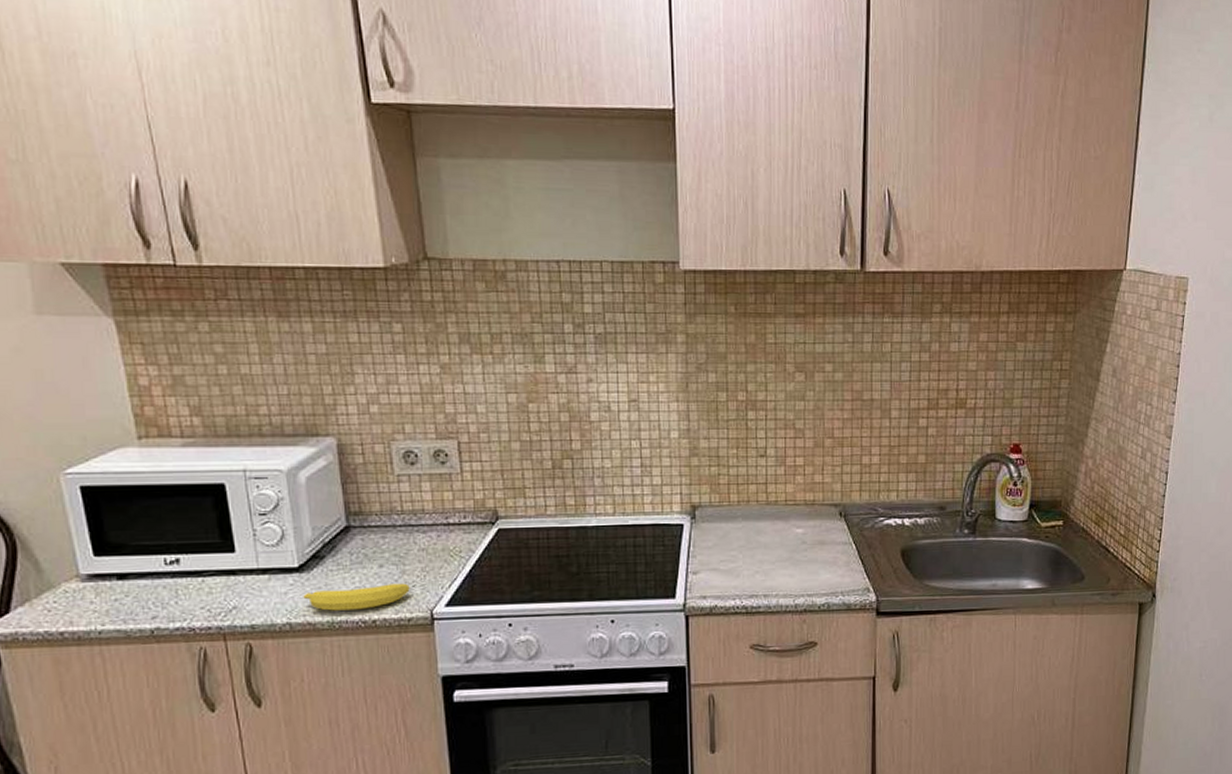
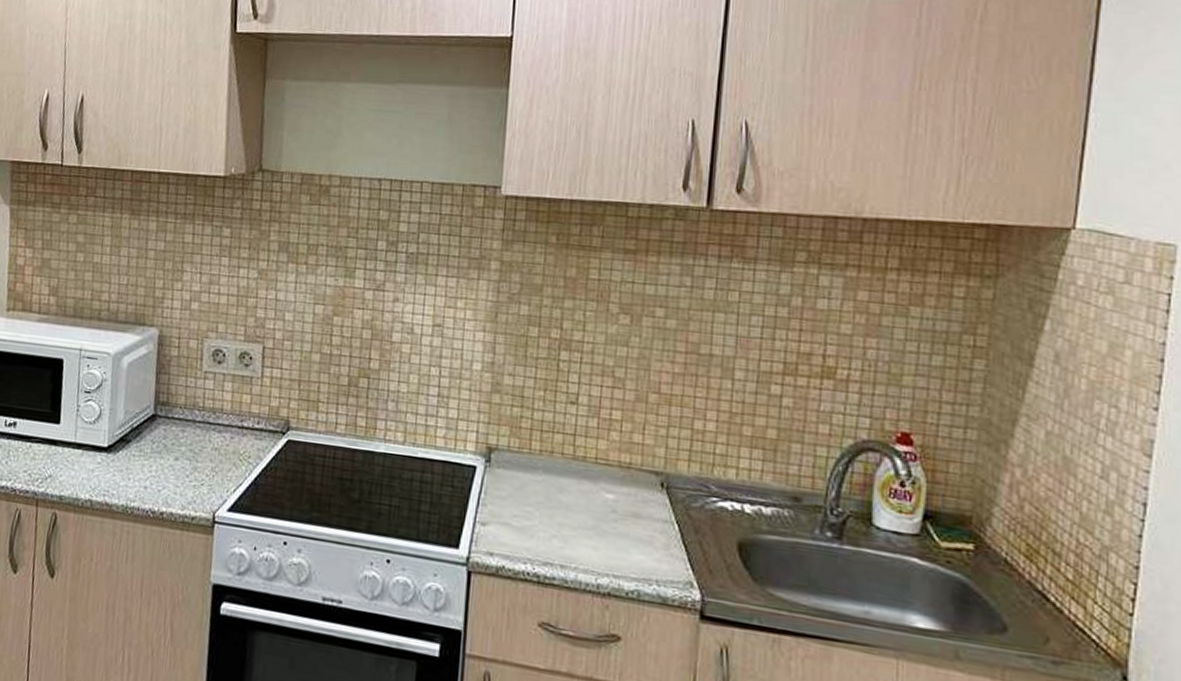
banana: present [303,583,410,611] -> none [106,473,199,500]

